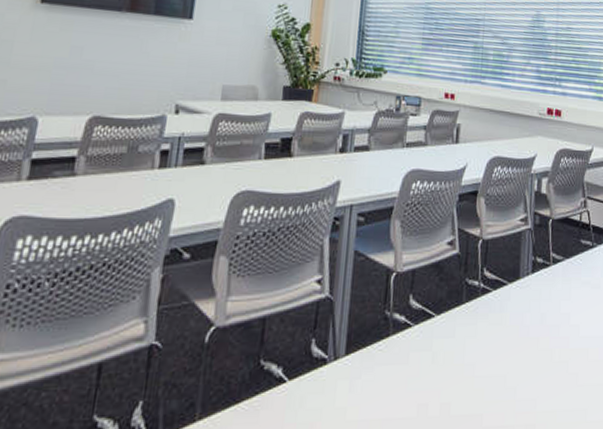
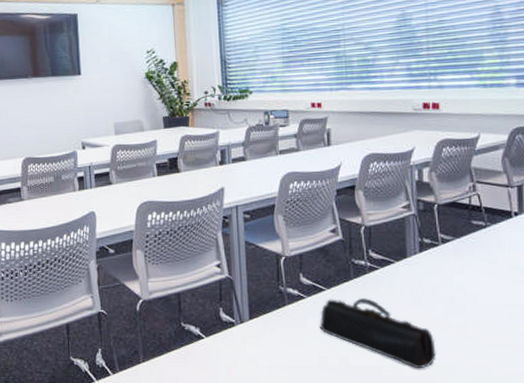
pencil case: none [423,327,539,417] -> present [319,298,436,369]

